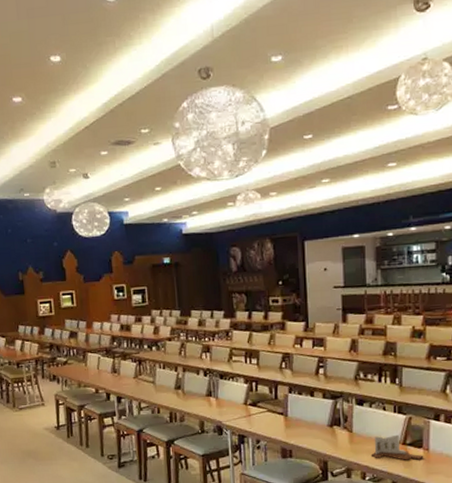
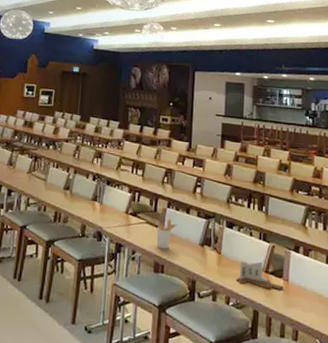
utensil holder: none [280,404,302,435] -> present [156,219,178,249]

